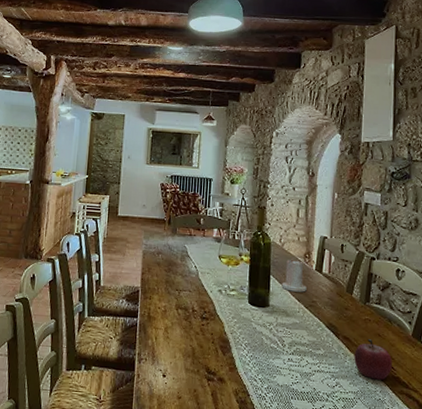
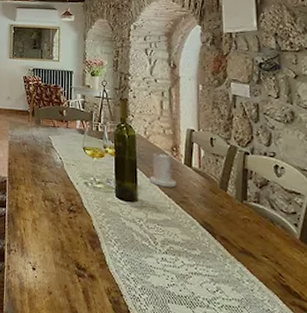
fruit: present [354,339,392,380] -> none [235,241,280,288]

